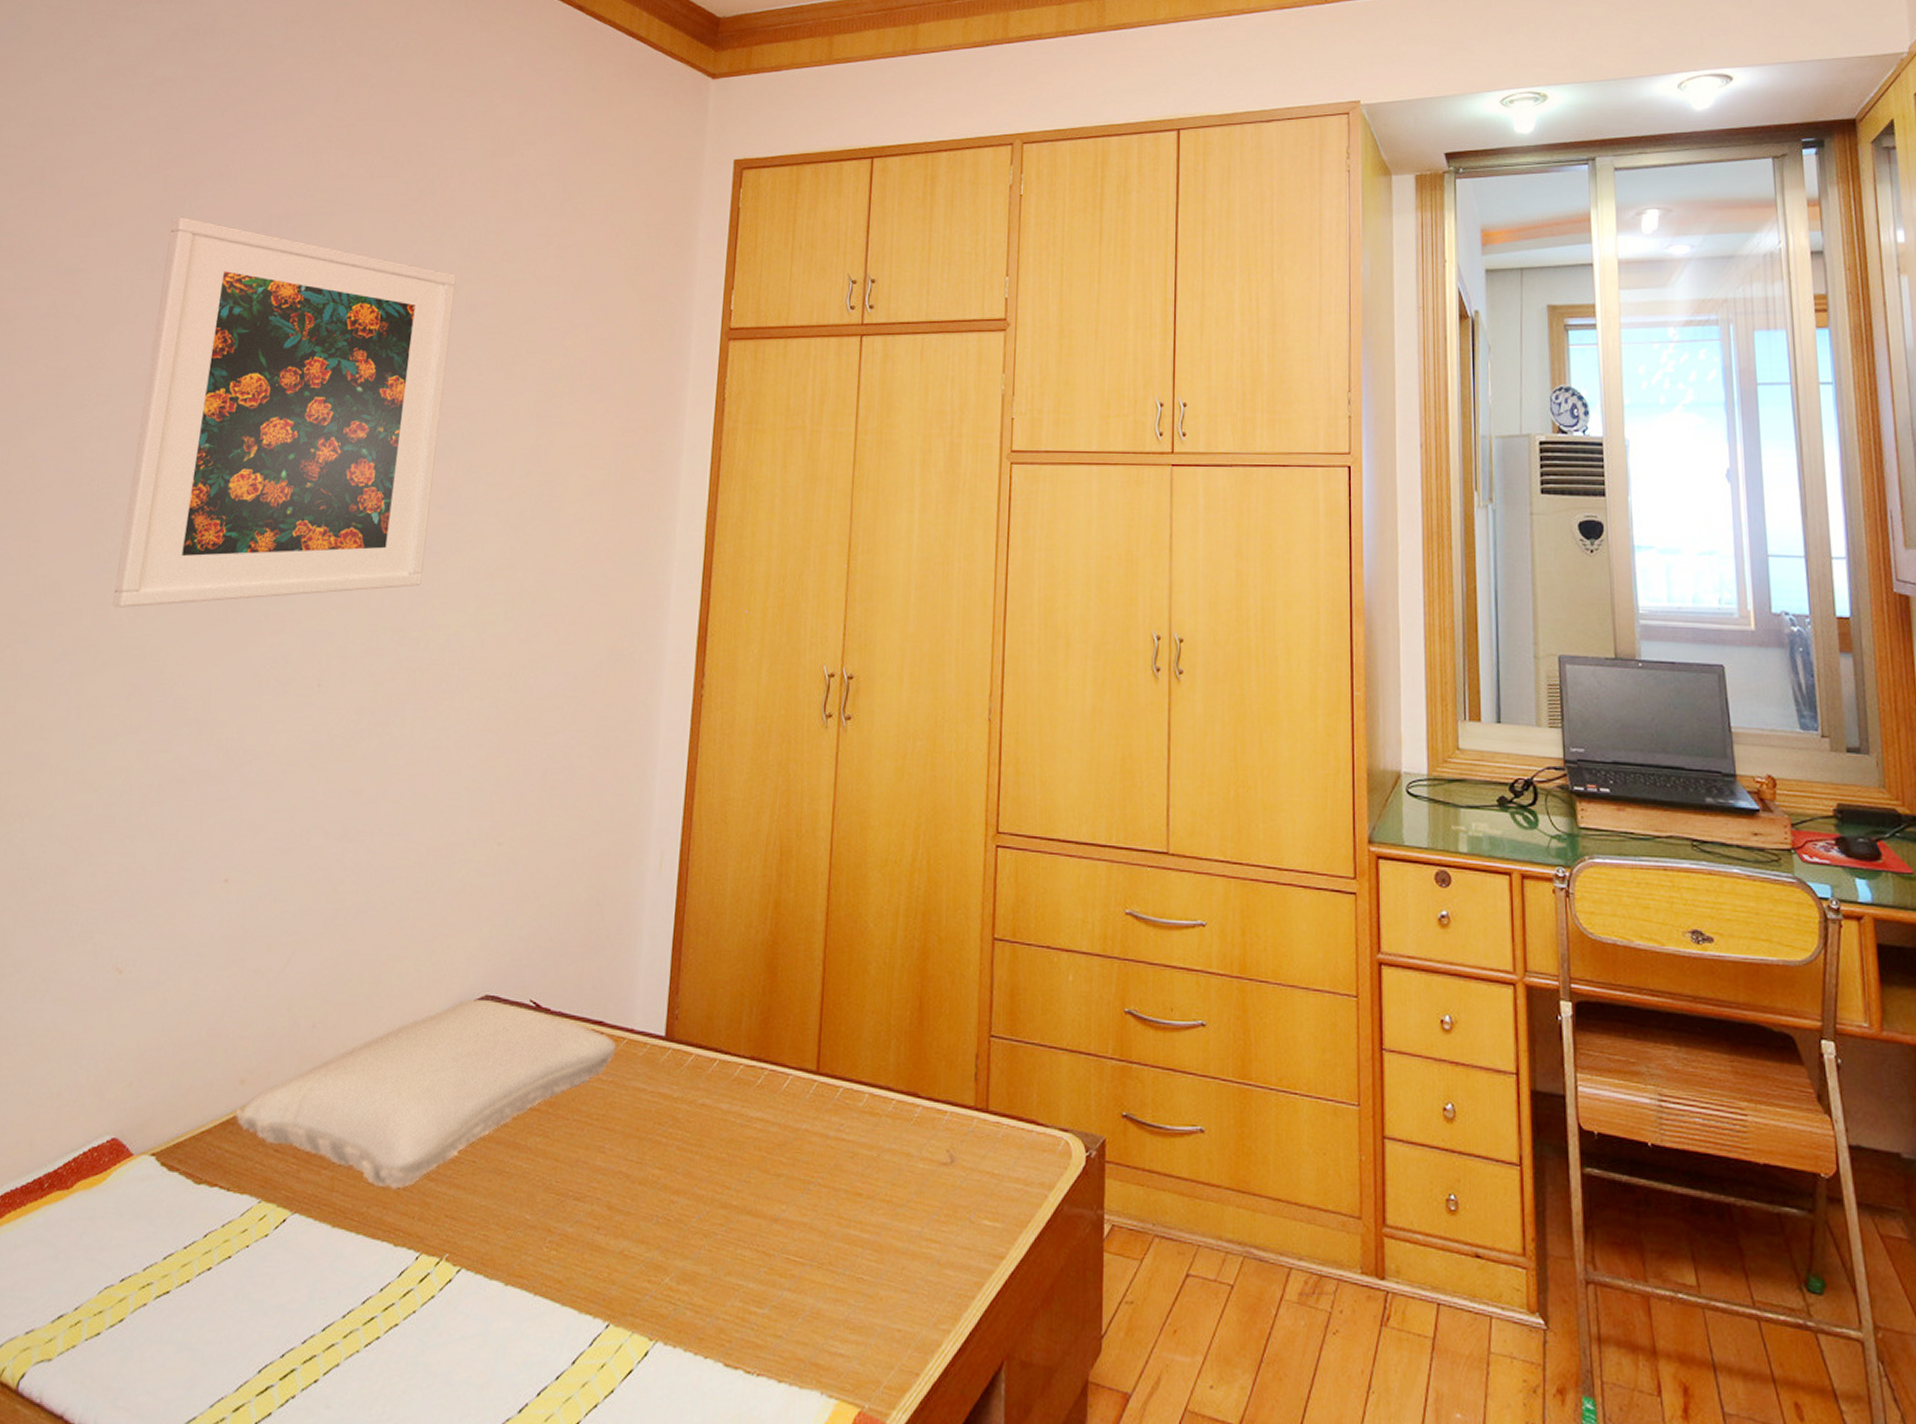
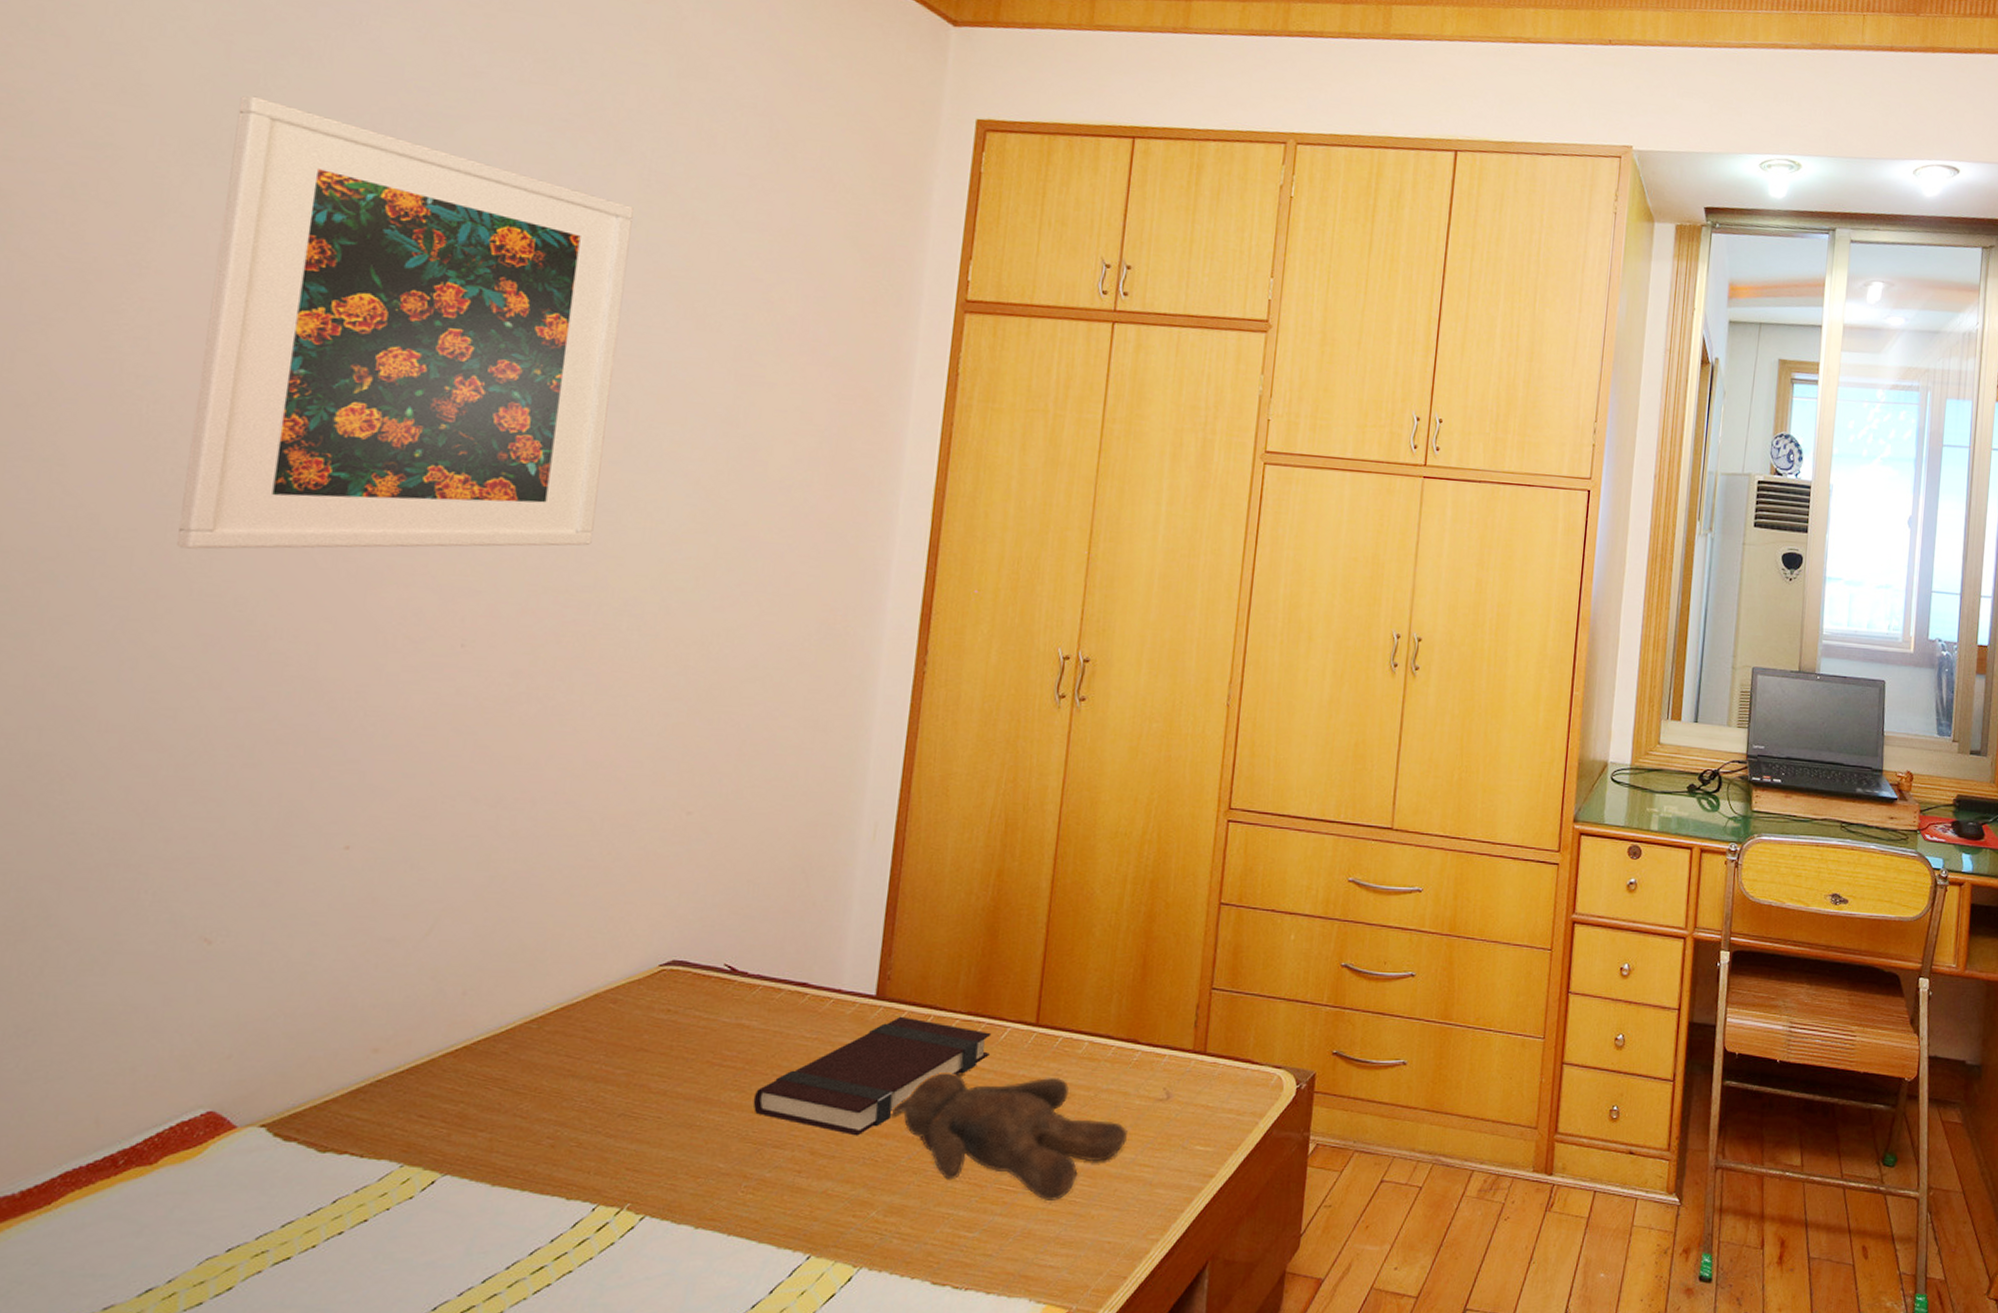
pillow: present [235,998,617,1189] -> none [367,963,823,1147]
book: none [556,1059,774,1191] -> present [753,1016,992,1136]
teddy bear: none [680,1122,912,1276] -> present [889,1071,1127,1200]

